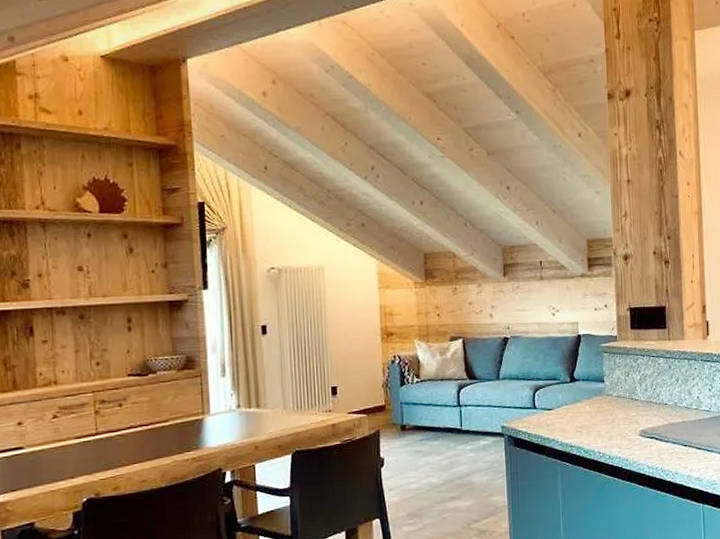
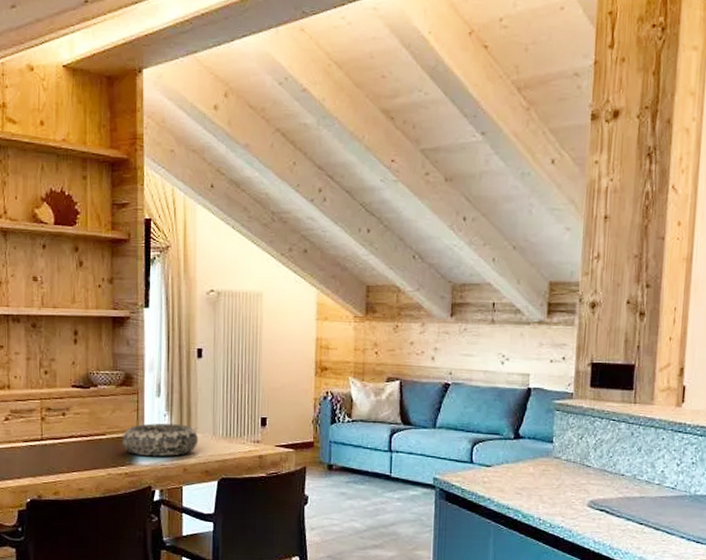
decorative bowl: none [186,402,269,439] -> present [122,423,199,457]

